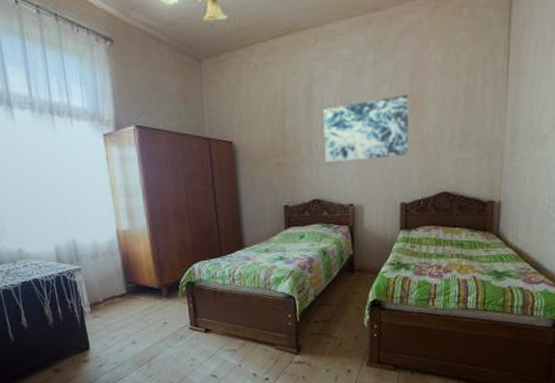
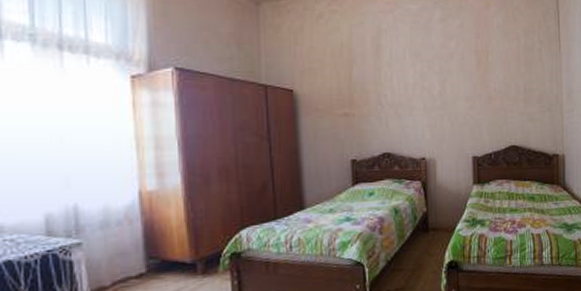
wall art: present [323,95,409,163] -> none [392,51,478,115]

